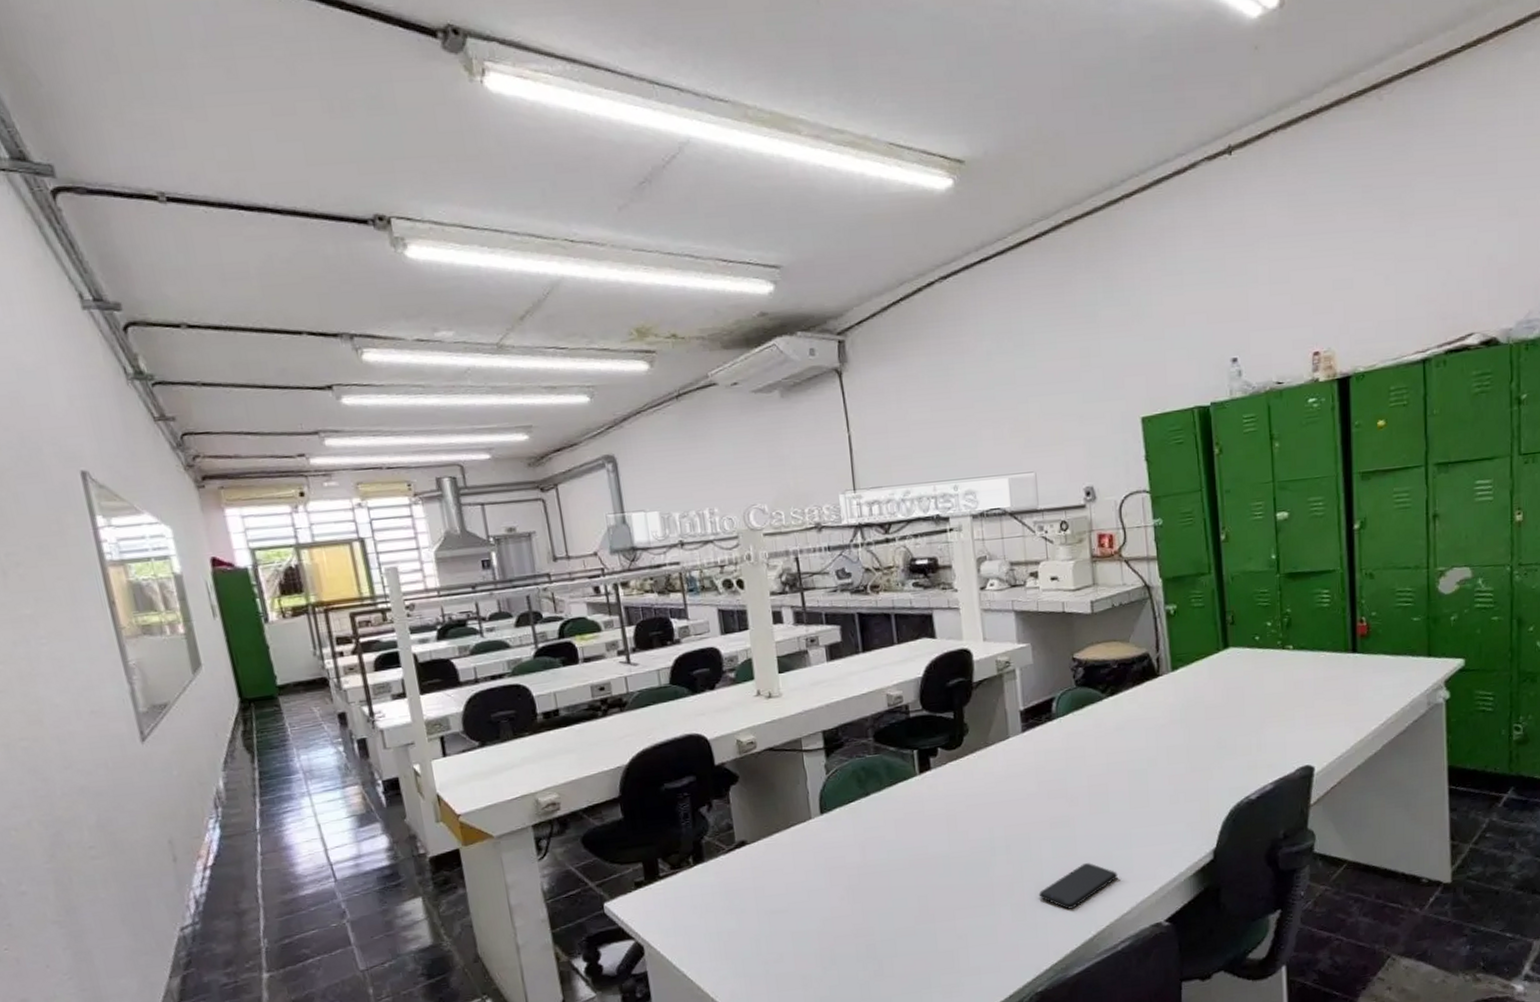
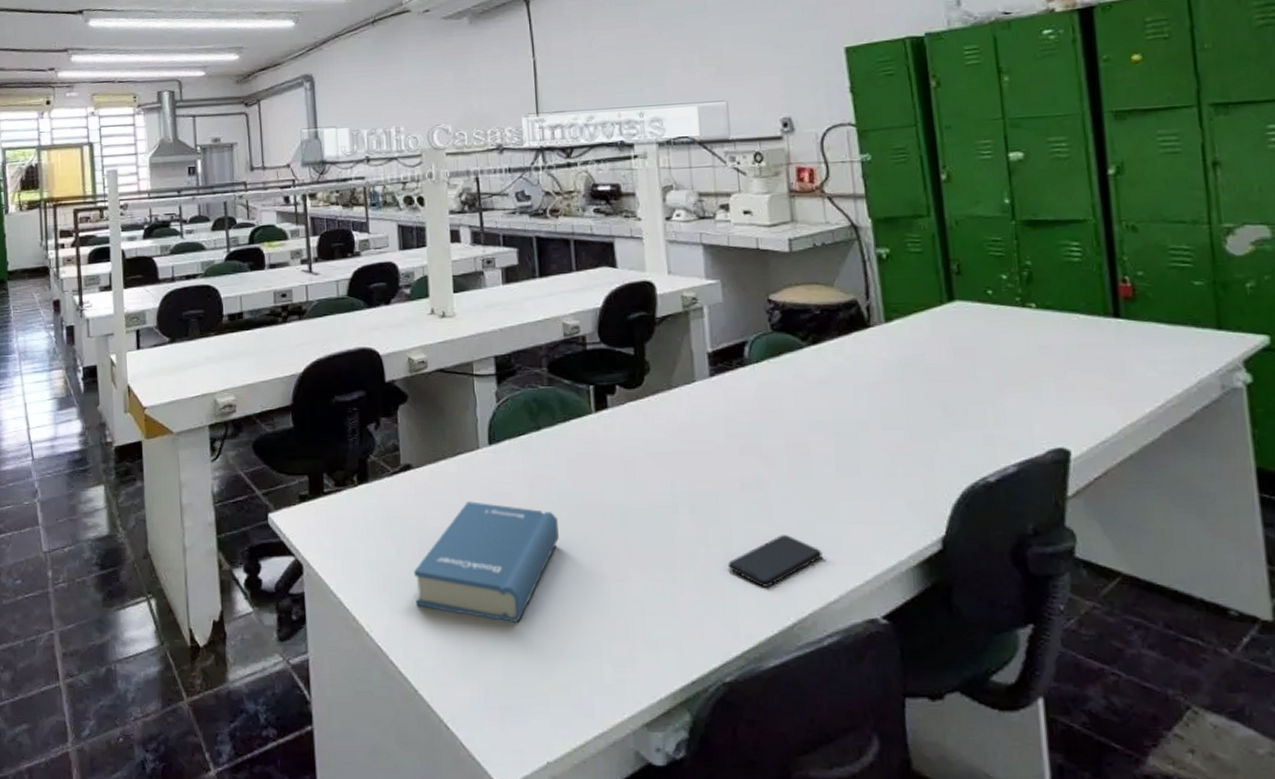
hardback book: none [754,867,890,970] -> present [414,501,559,622]

